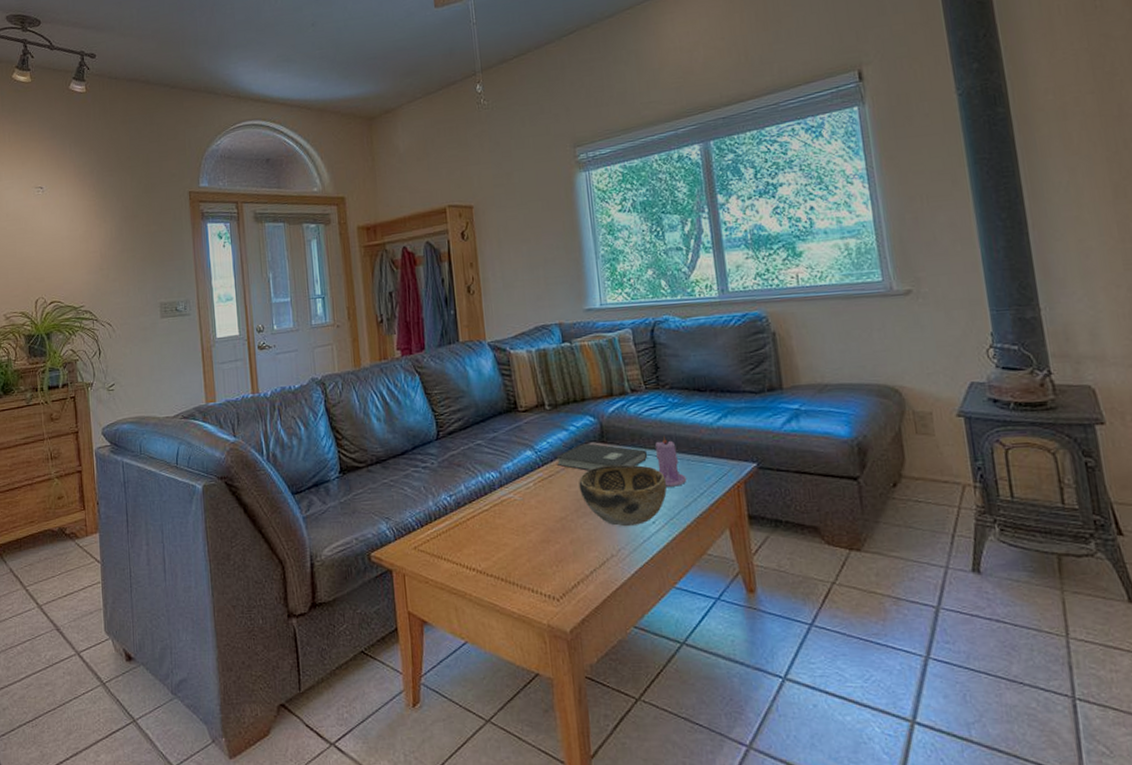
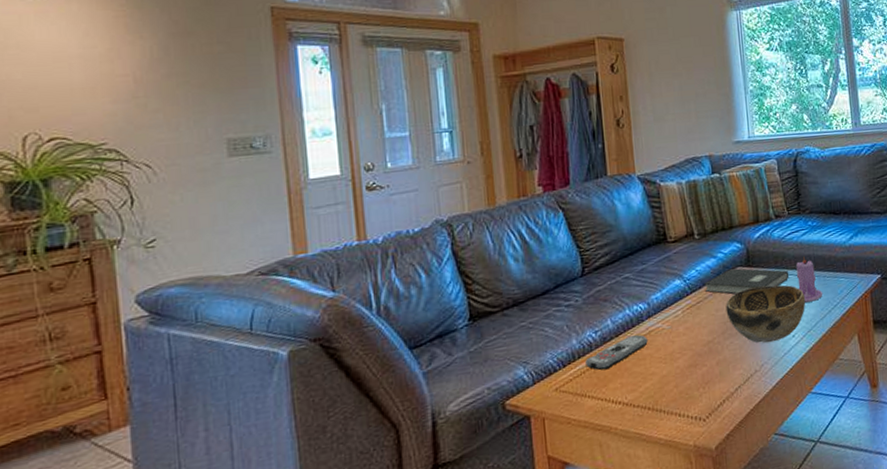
remote control: none [441,503,500,535] -> present [585,335,648,370]

